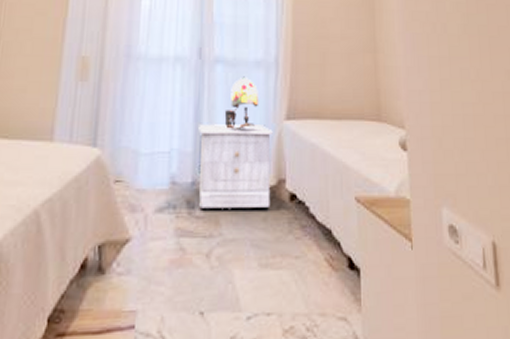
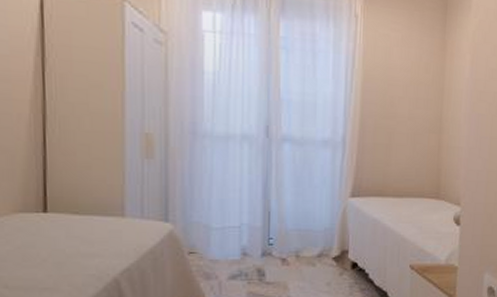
nightstand: present [198,124,273,209] -> none [267,201,338,276]
table lamp: present [224,76,265,129] -> none [292,155,331,206]

